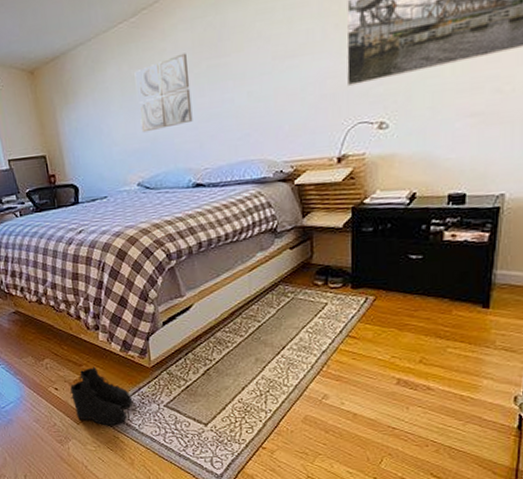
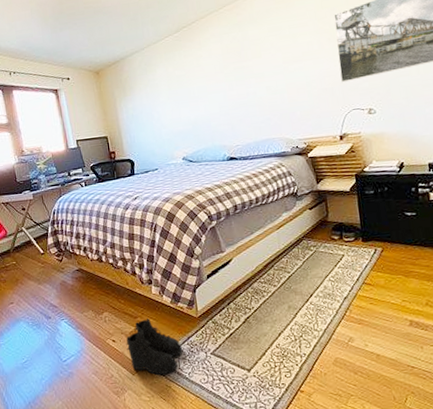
wall art: present [134,53,193,133] -> none [178,58,225,118]

